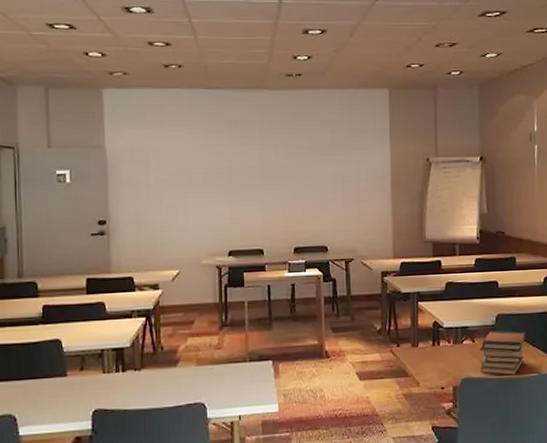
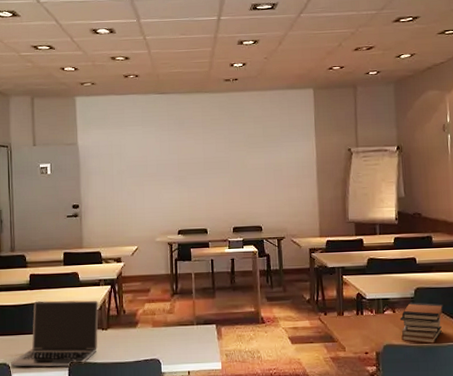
laptop: none [18,335,130,418] -> present [11,300,99,367]

